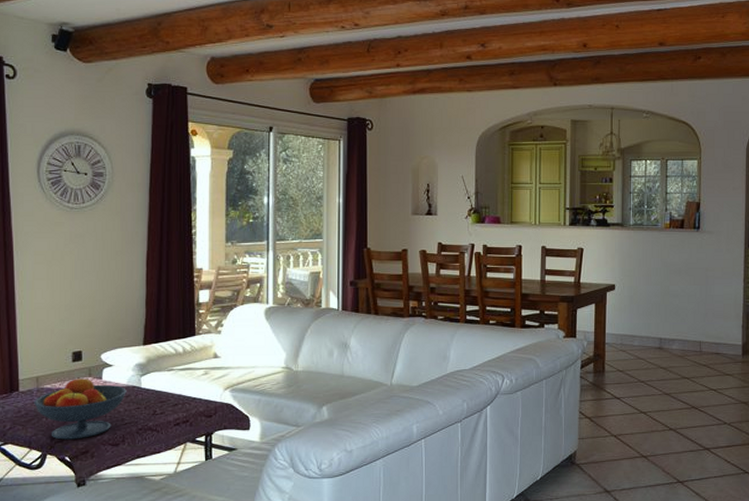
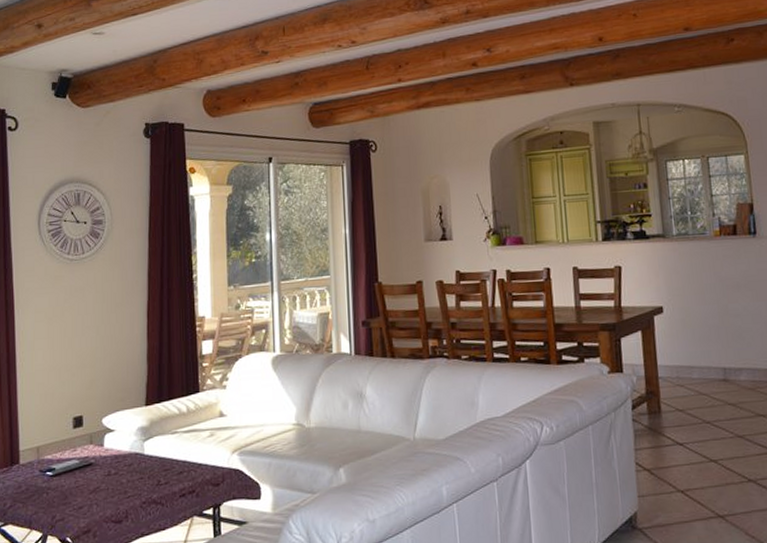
fruit bowl: present [34,377,127,440] -> none [34,445,129,518]

